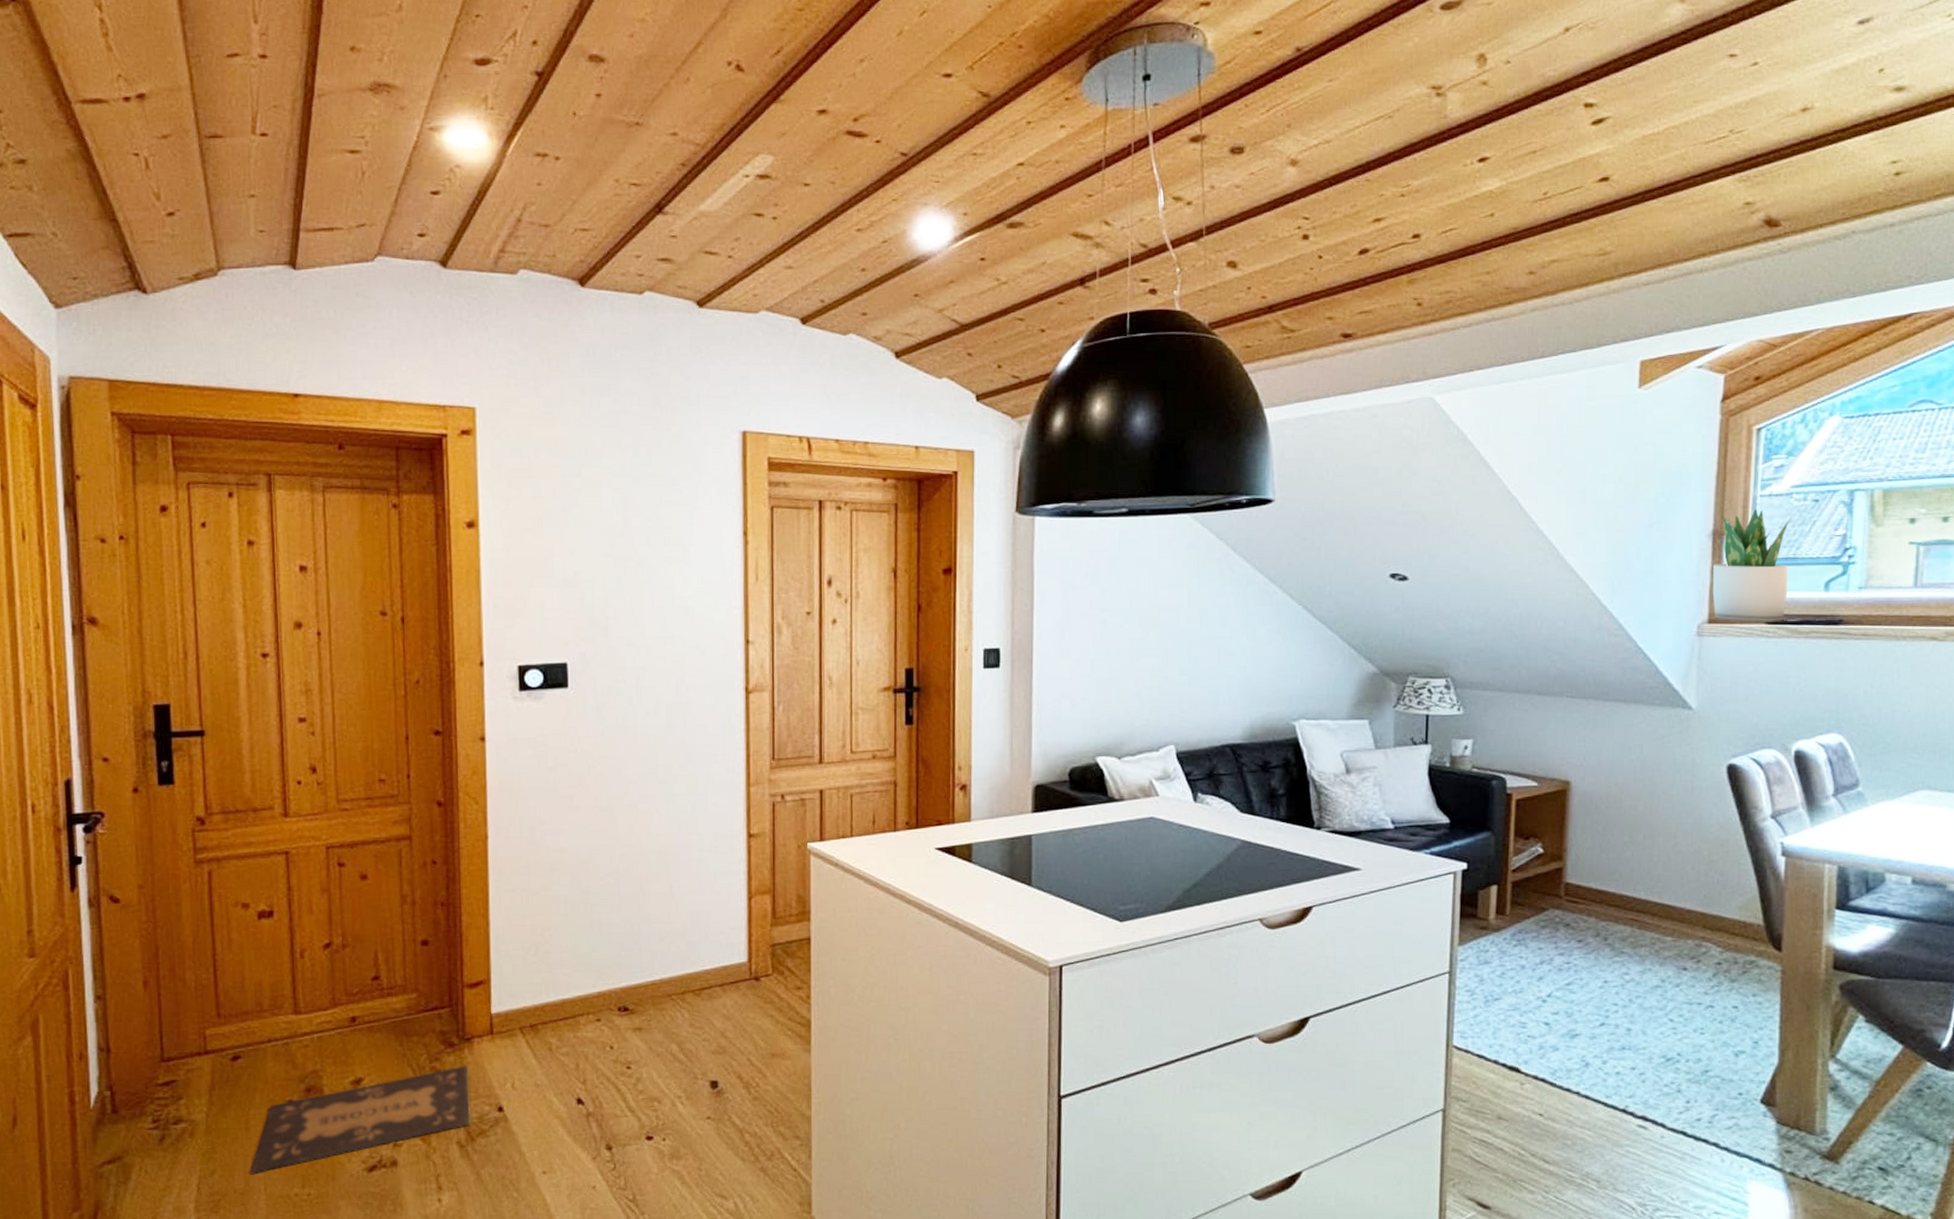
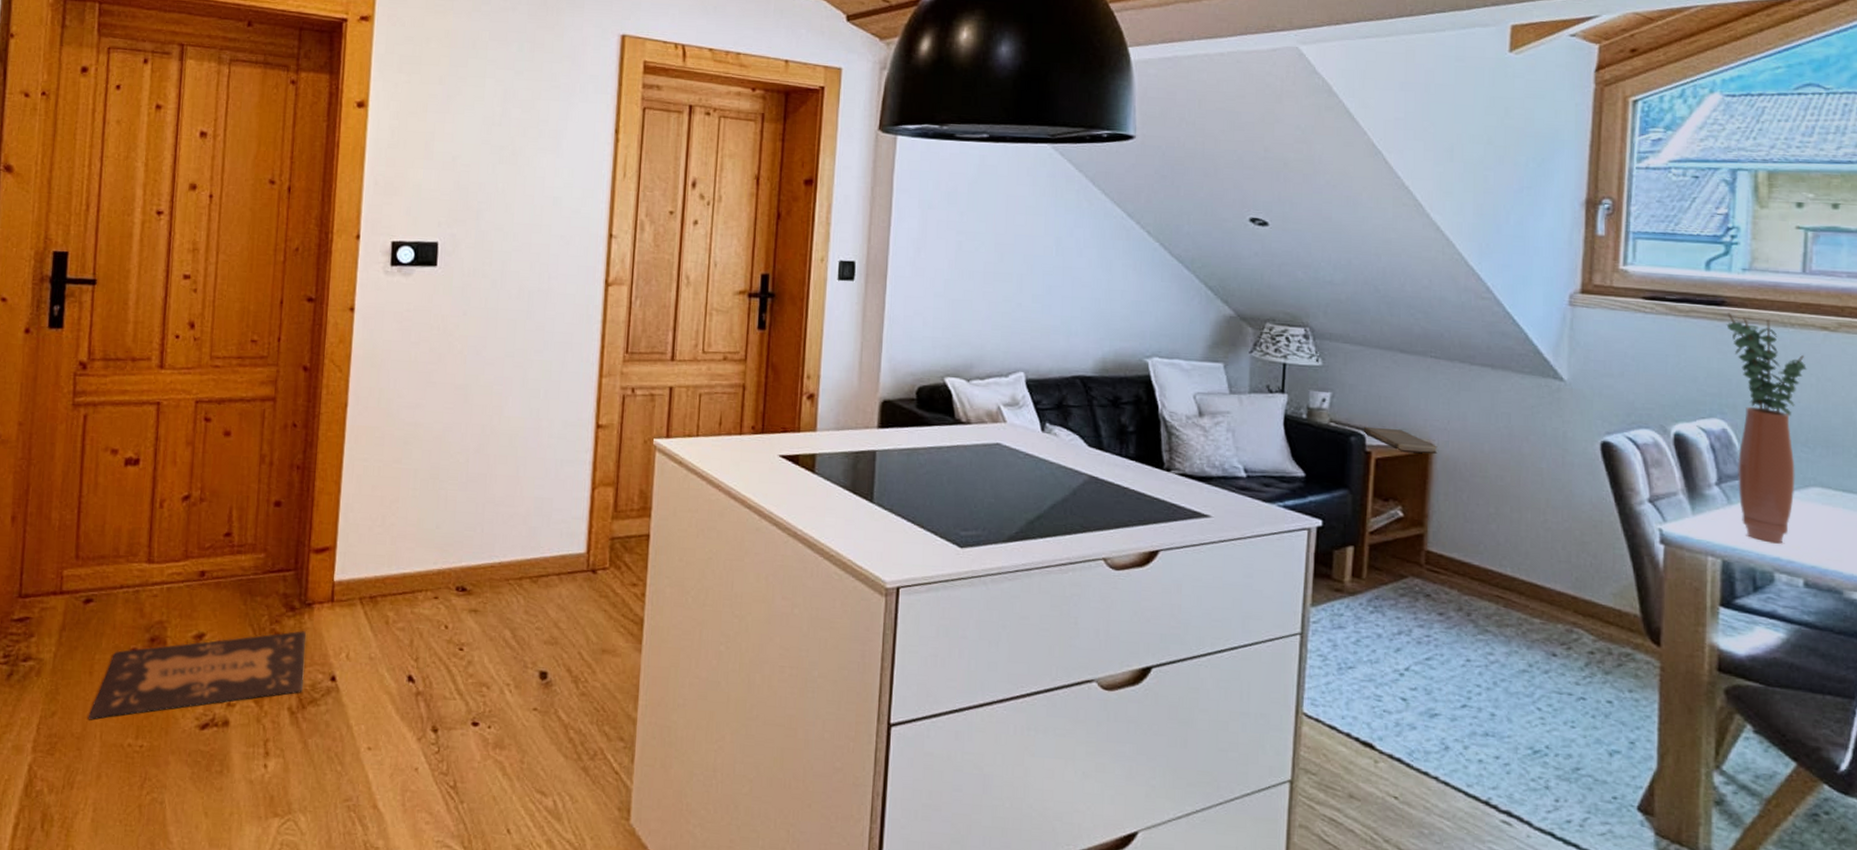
book: none [1504,770,1575,790] -> present [1363,427,1438,454]
planter: present [1712,509,1792,623] -> none [1585,181,1670,298]
vase: none [1843,631,1917,846] -> present [1726,313,1807,544]

